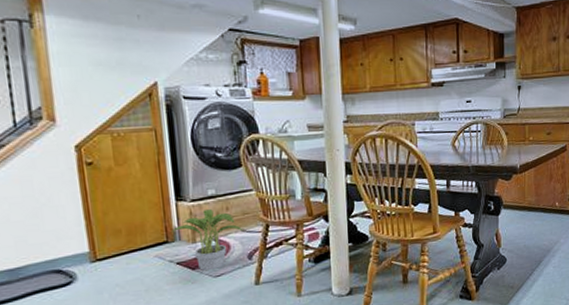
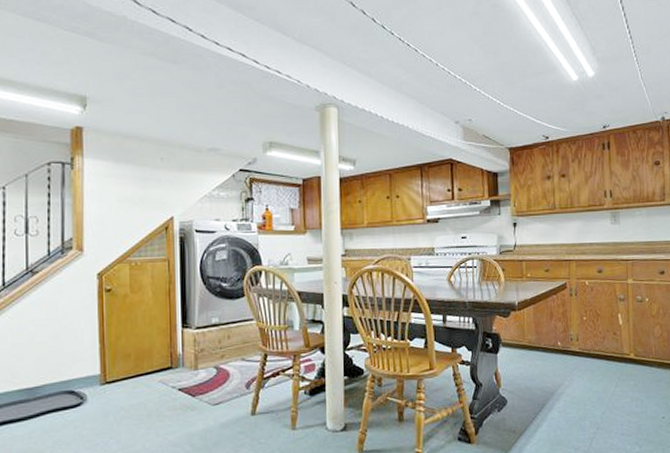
potted plant: present [172,209,243,271] -> none [176,337,243,399]

